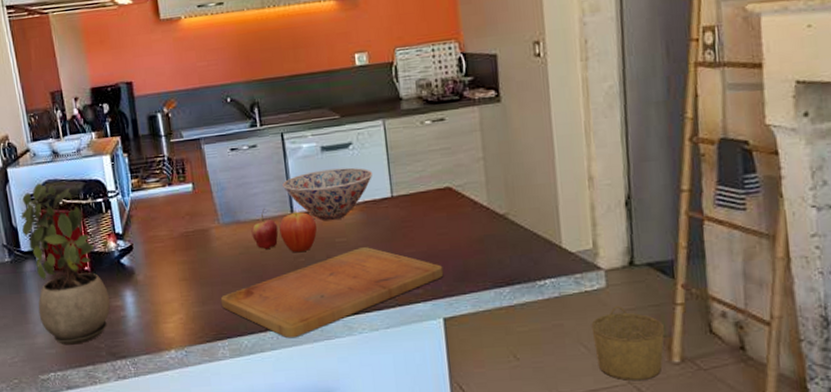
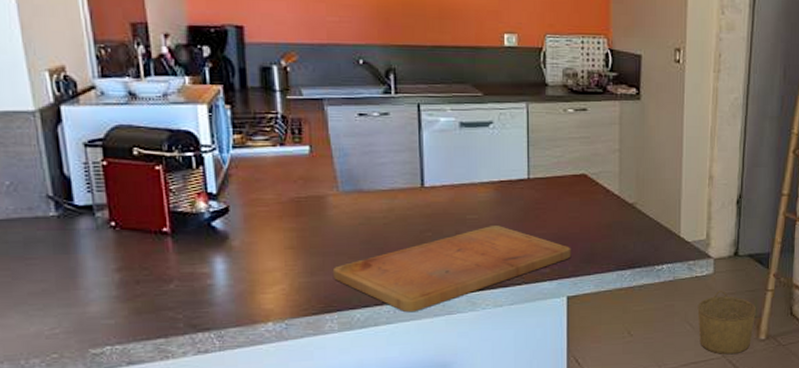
potted plant: present [21,183,110,345] -> none [77,128,194,315]
fruit: present [251,209,279,250] -> none [375,180,405,222]
fruit: present [279,210,317,253] -> none [407,184,447,227]
bowl: present [282,167,372,221] -> none [415,146,510,197]

